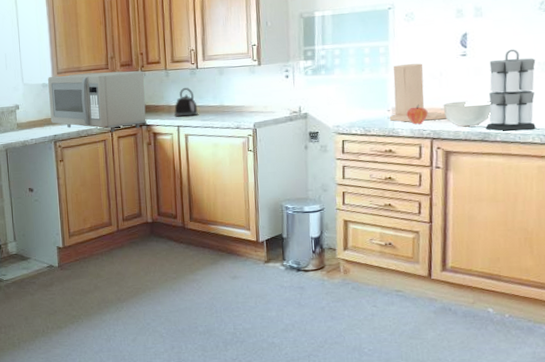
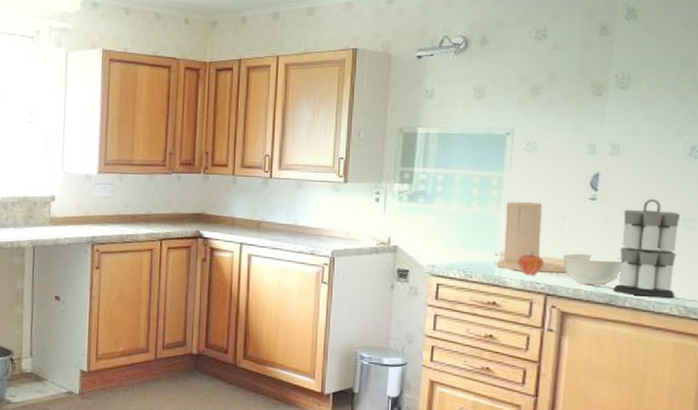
microwave: present [48,71,146,133] -> none [91,167,207,242]
kettle: present [174,88,198,117] -> none [238,199,267,233]

